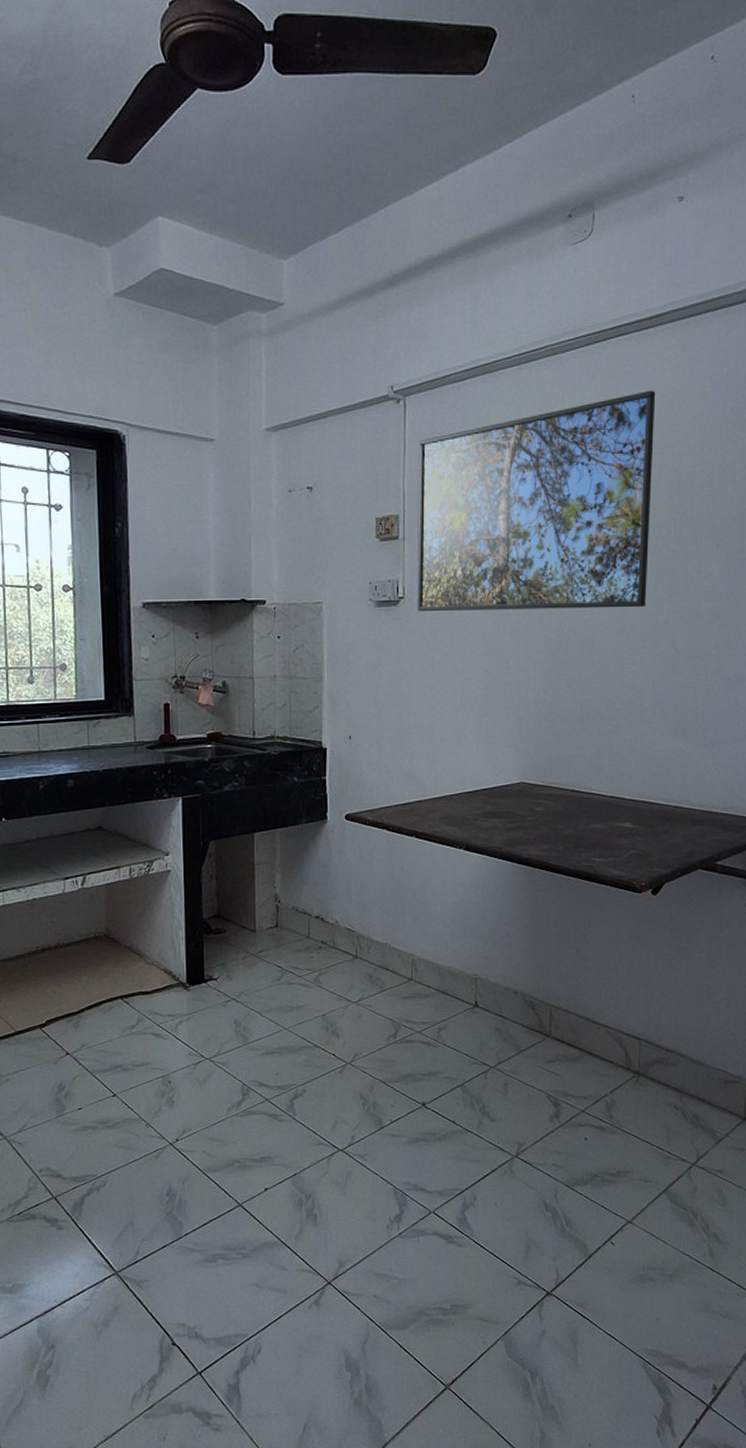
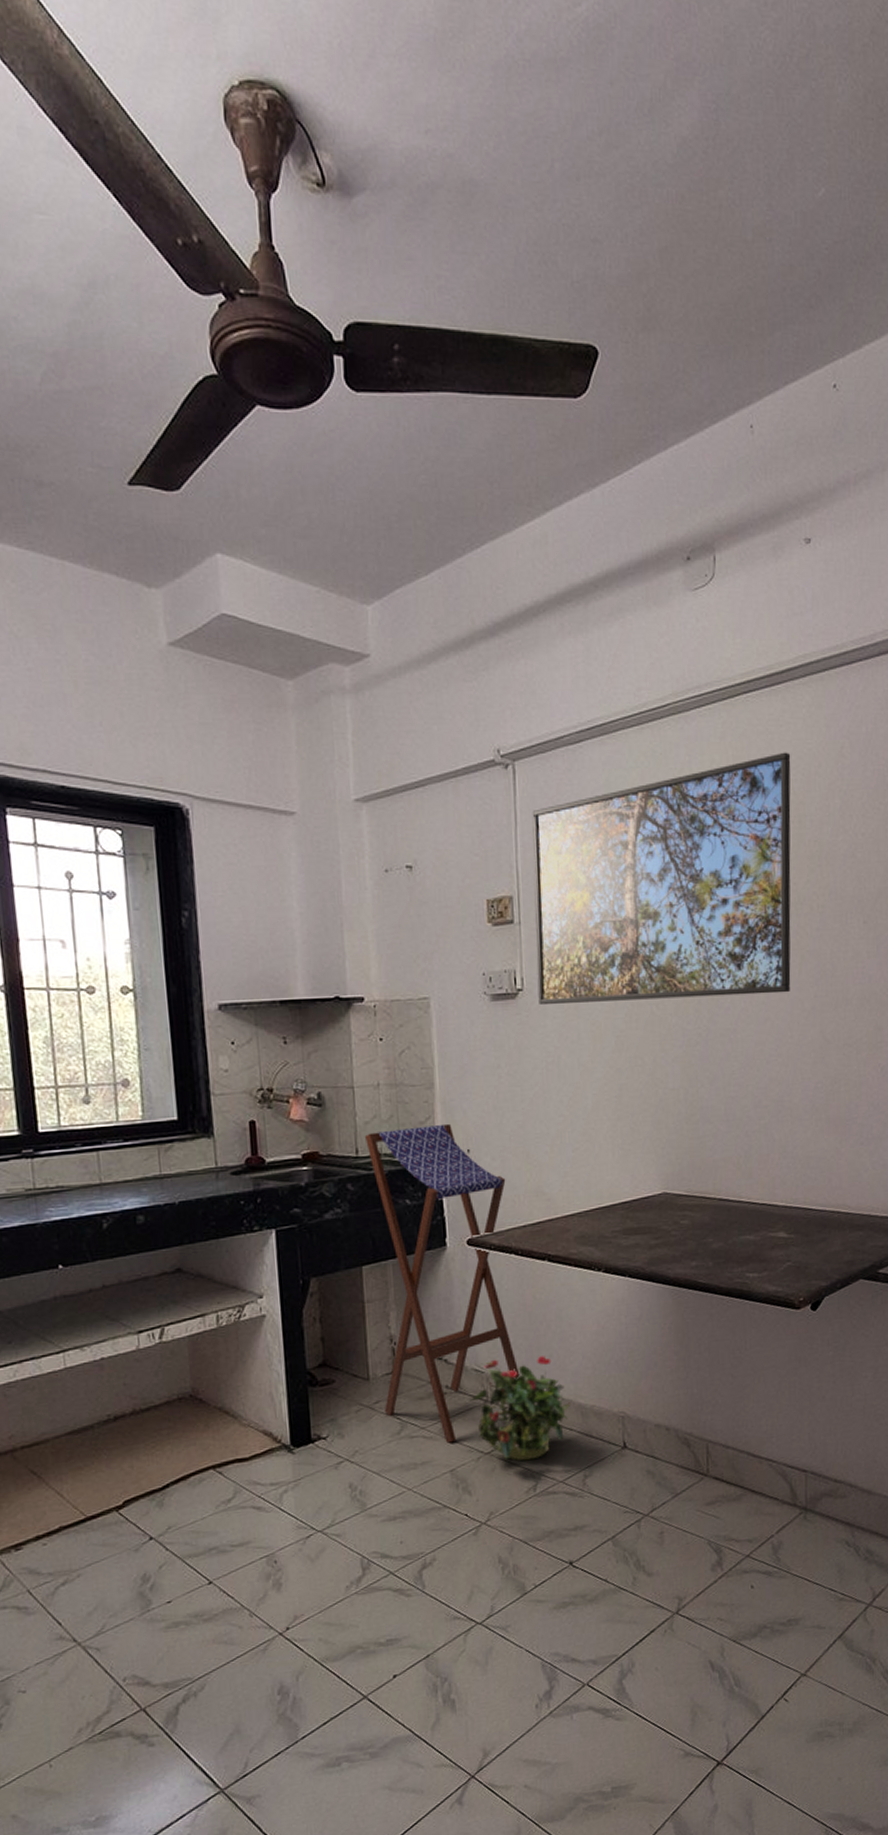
stool: none [260,712,386,991] -> present [364,1123,520,1443]
potted plant: none [341,920,430,1012] -> present [469,1356,571,1461]

